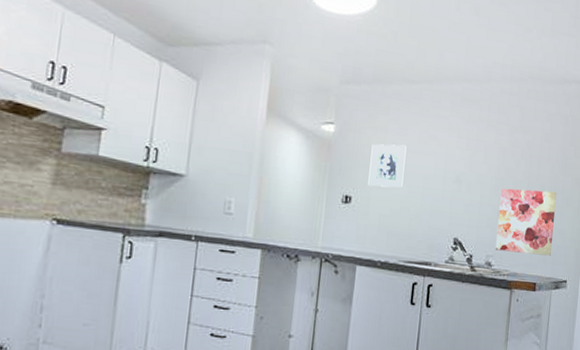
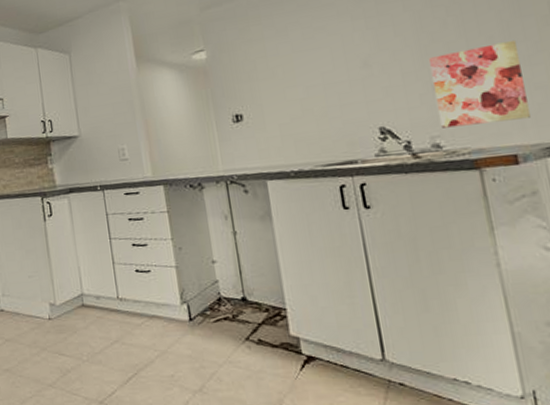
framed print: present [368,144,407,188] -> none [251,47,298,98]

